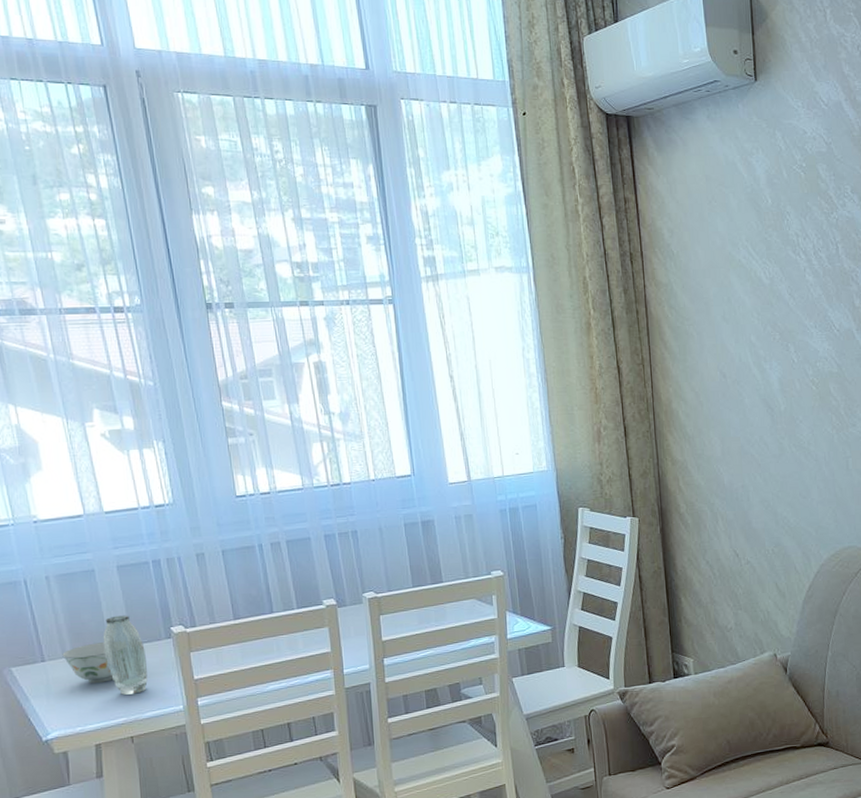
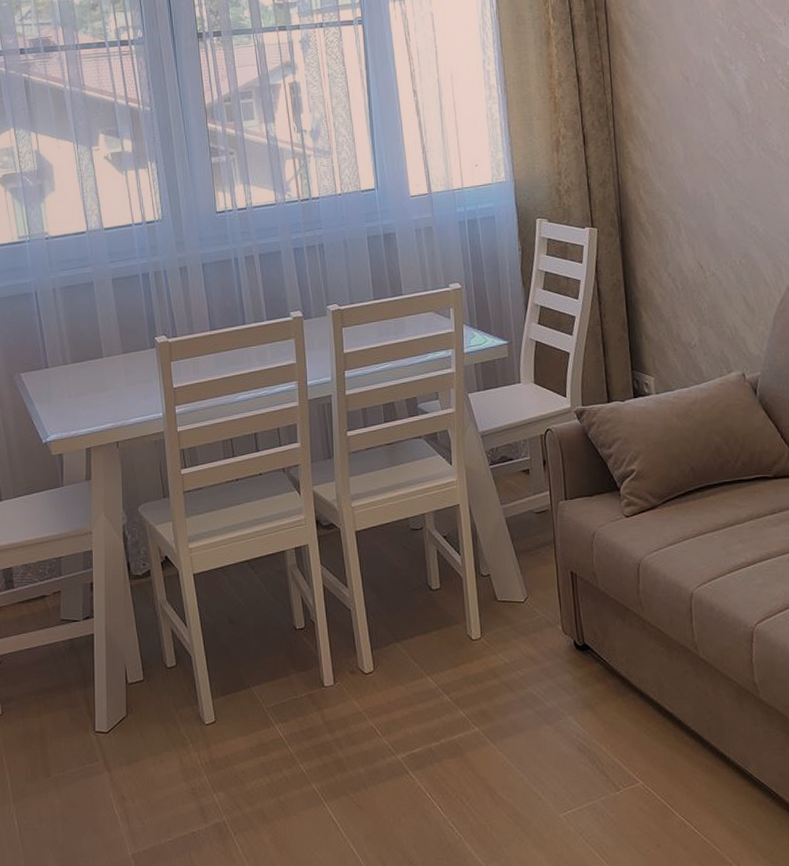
soup bowl: present [62,642,114,684] -> none [63,351,105,390]
vase: present [103,615,148,695] -> none [97,325,133,401]

